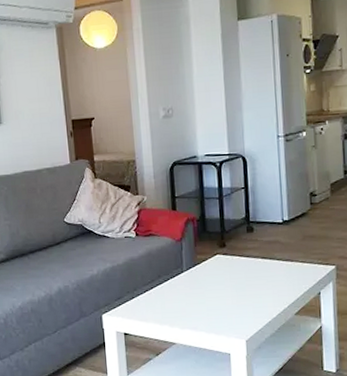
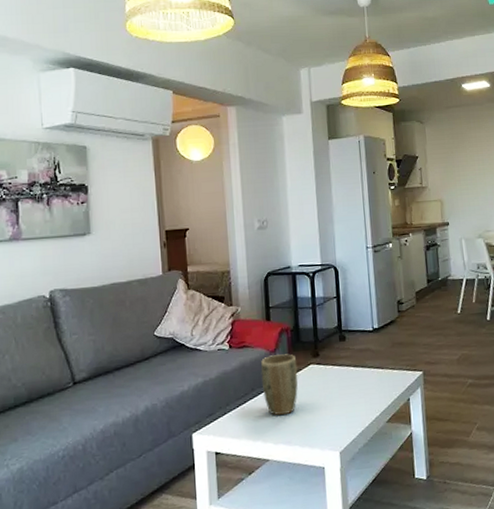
plant pot: none [167,243,204,303] -> present [260,354,298,416]

